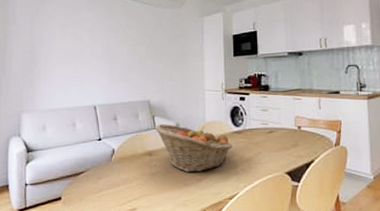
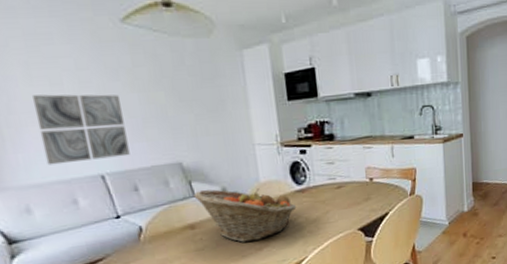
wall art: none [62,46,116,96] -> present [31,94,130,166]

